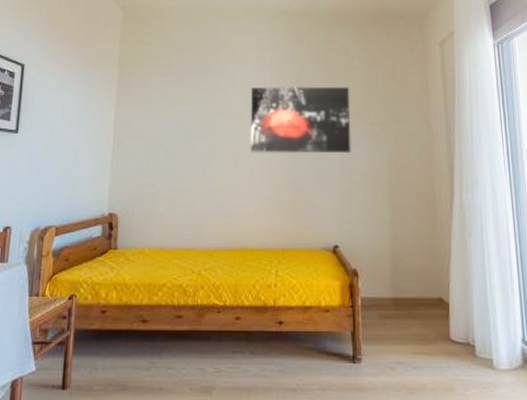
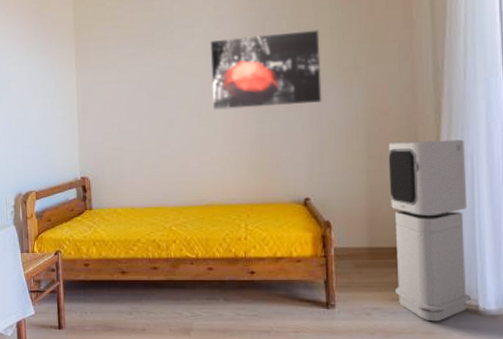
air purifier: none [409,195,485,377] -> present [388,139,471,322]

